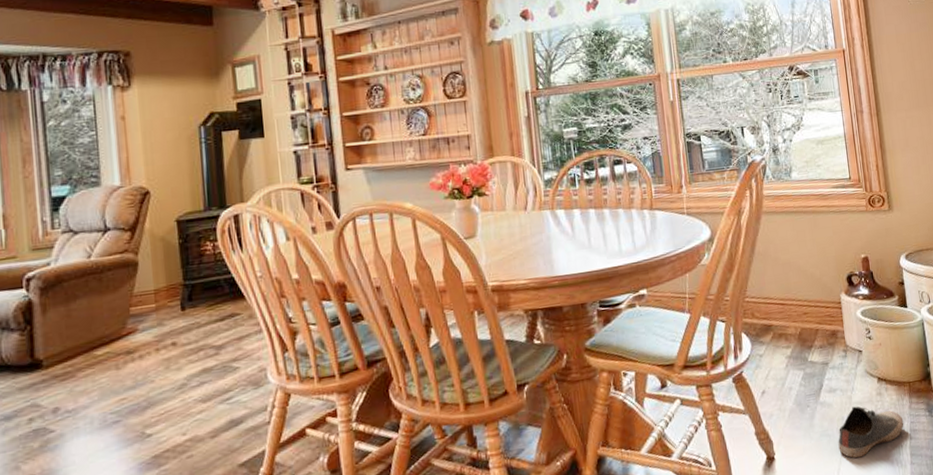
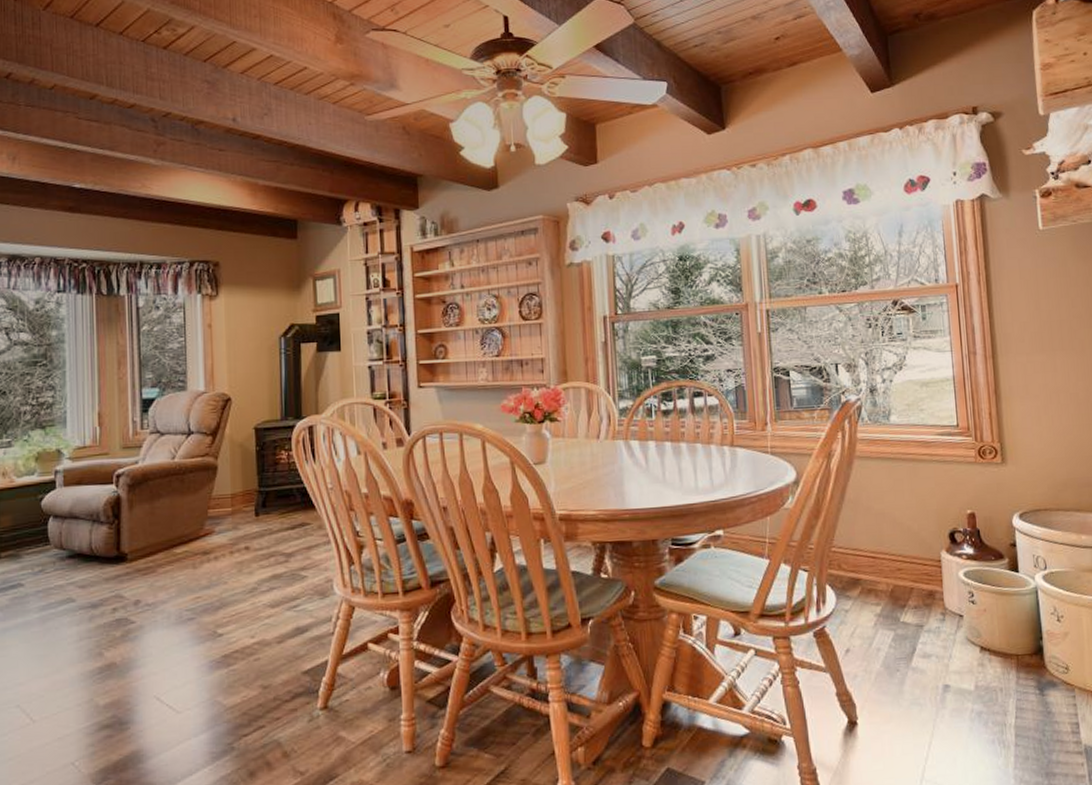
shoe: present [838,405,904,458] -> none [930,675,1009,733]

